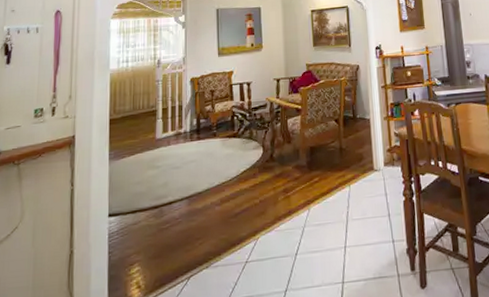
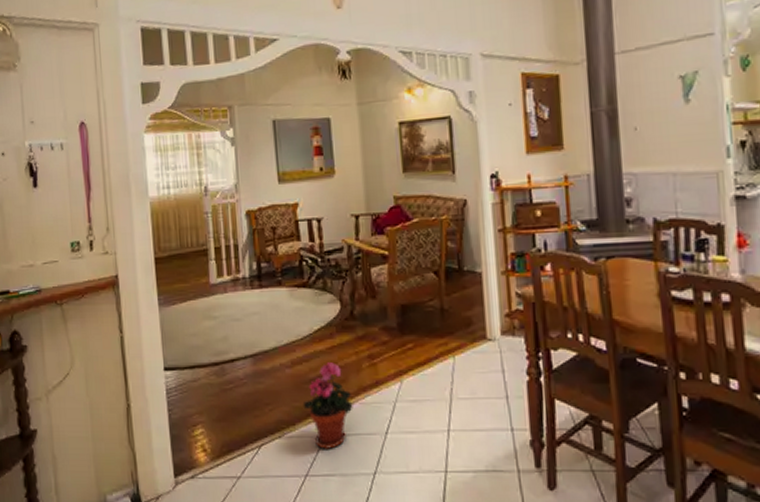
potted plant: none [228,198,270,275] -> present [303,362,353,450]

